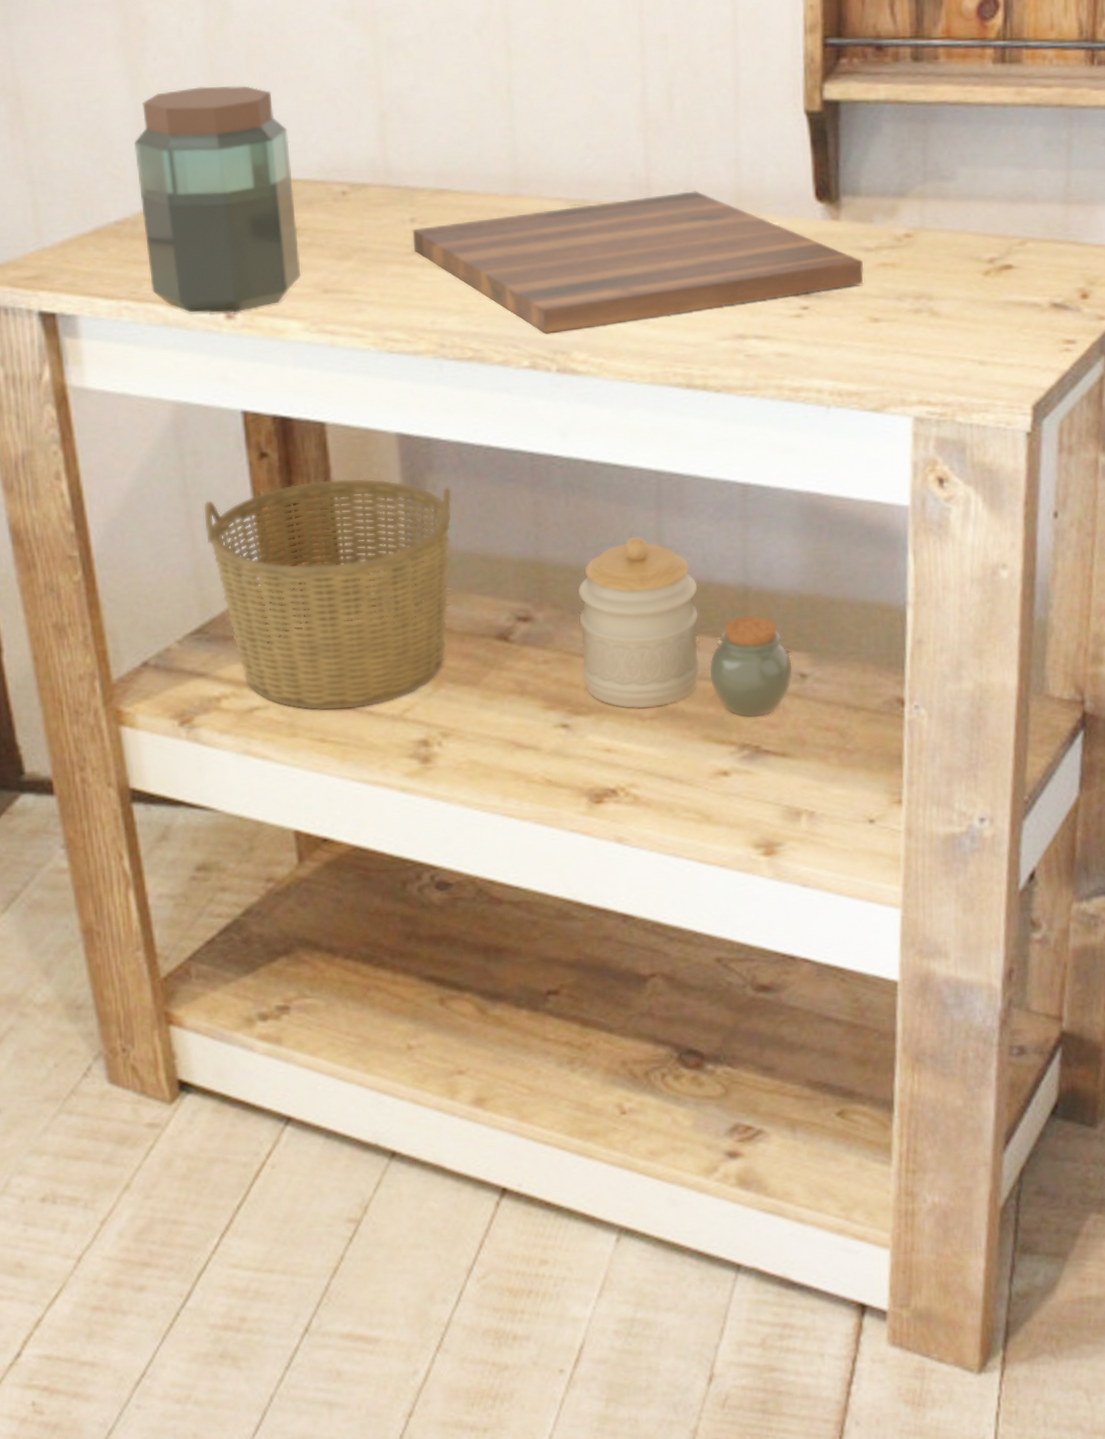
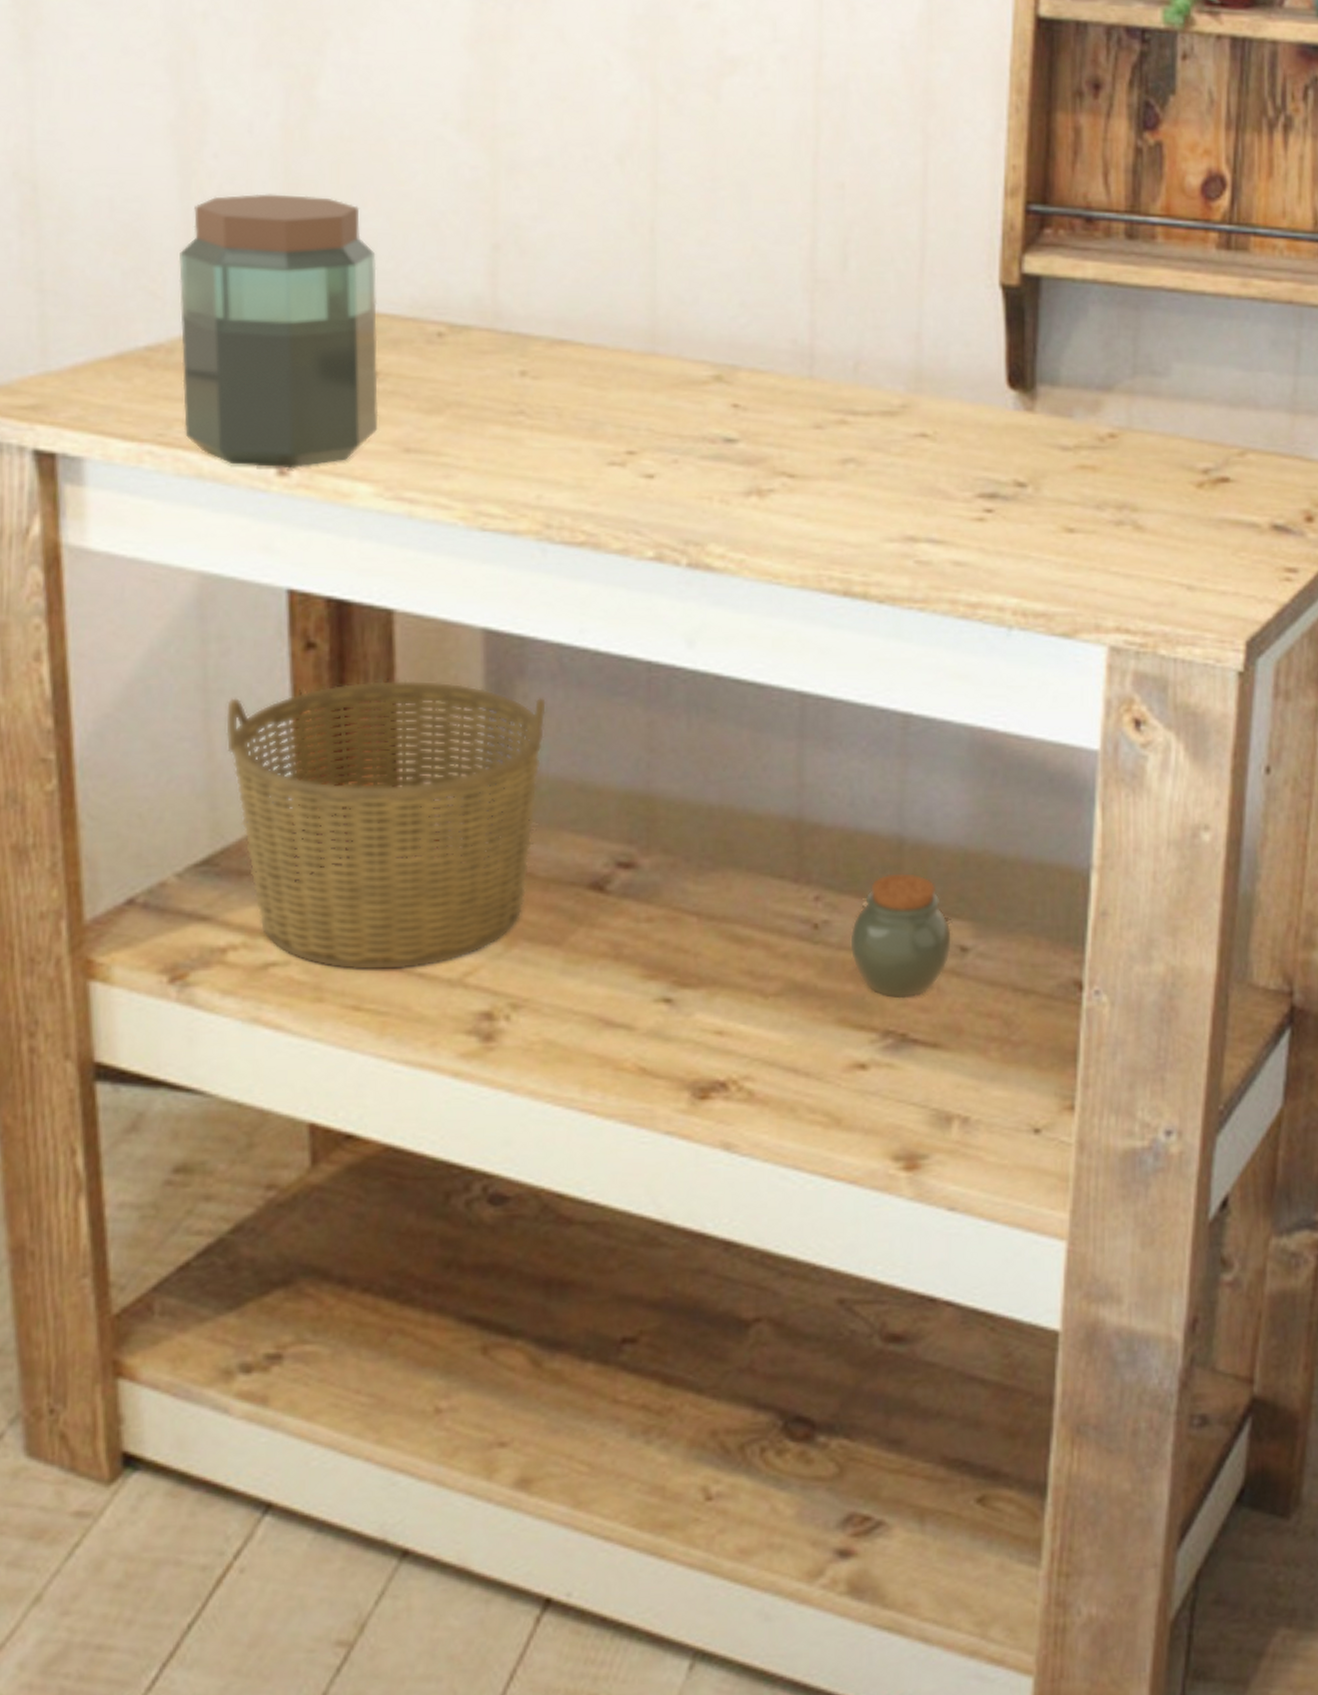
cutting board: present [412,191,863,334] -> none [521,365,1059,521]
jar: present [578,536,700,709] -> none [693,770,842,983]

